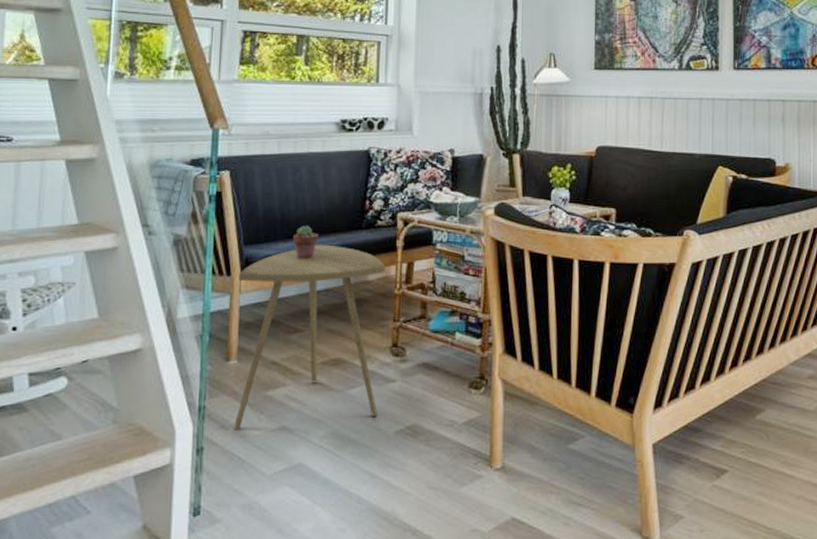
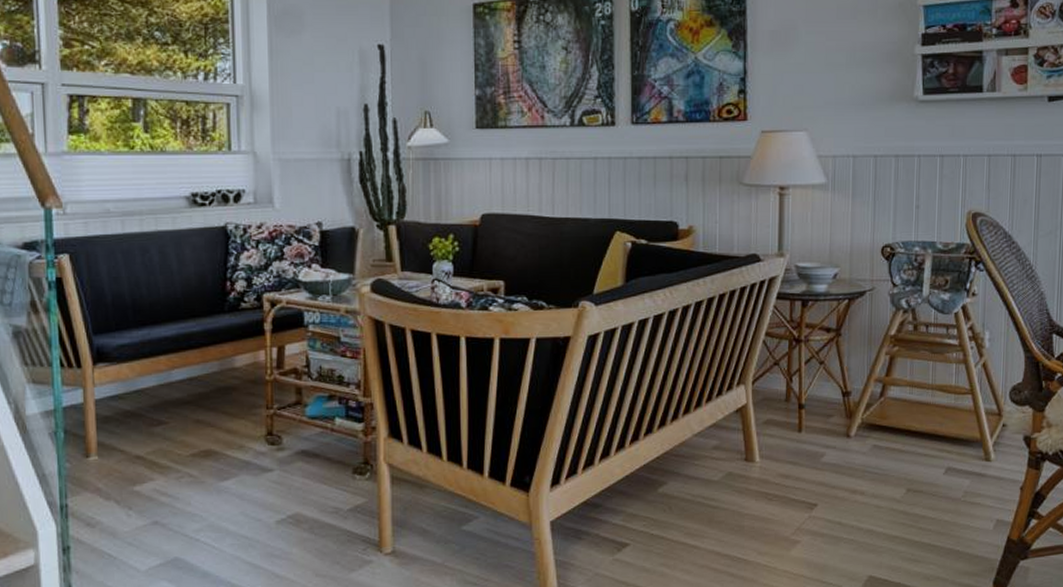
side table: present [234,244,386,430] -> none [91,330,257,528]
potted succulent: present [293,225,319,259] -> none [148,310,177,348]

